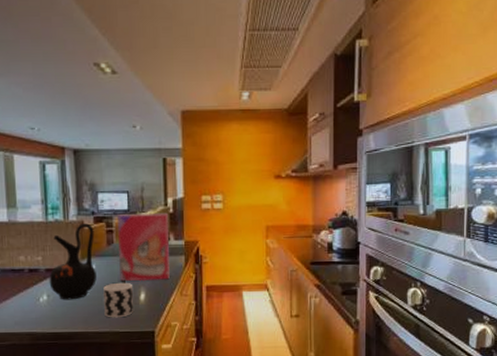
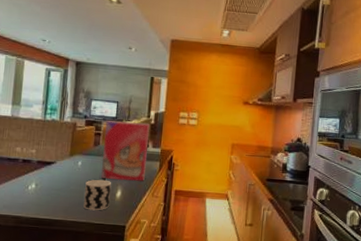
ceramic jug: present [49,223,97,300] -> none [39,125,85,191]

